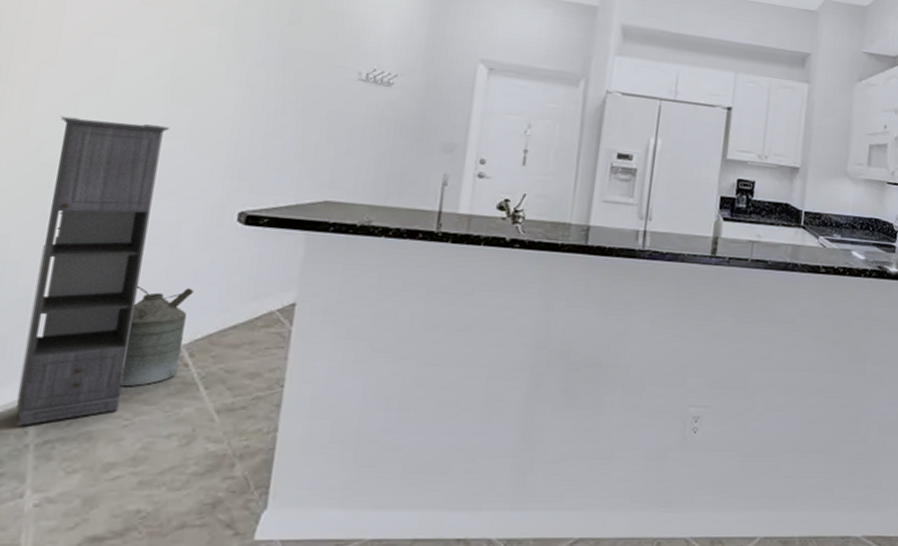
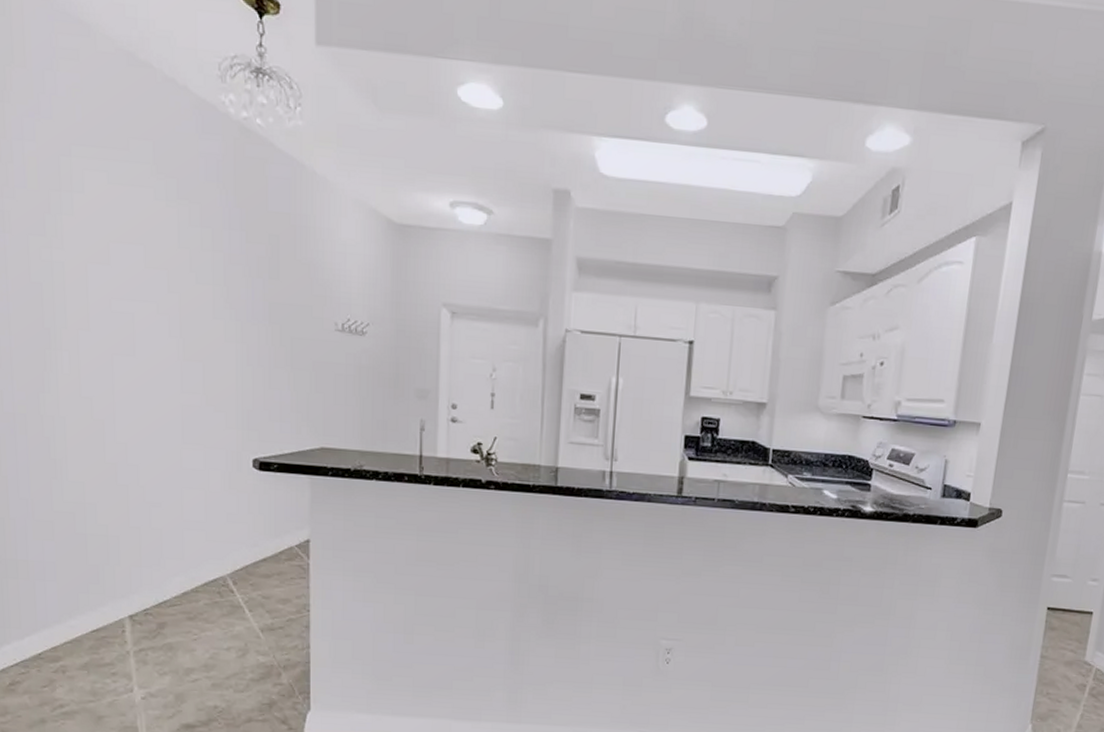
storage cabinet: present [16,116,169,426] -> none [101,376,188,637]
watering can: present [121,285,193,387] -> none [184,524,228,608]

